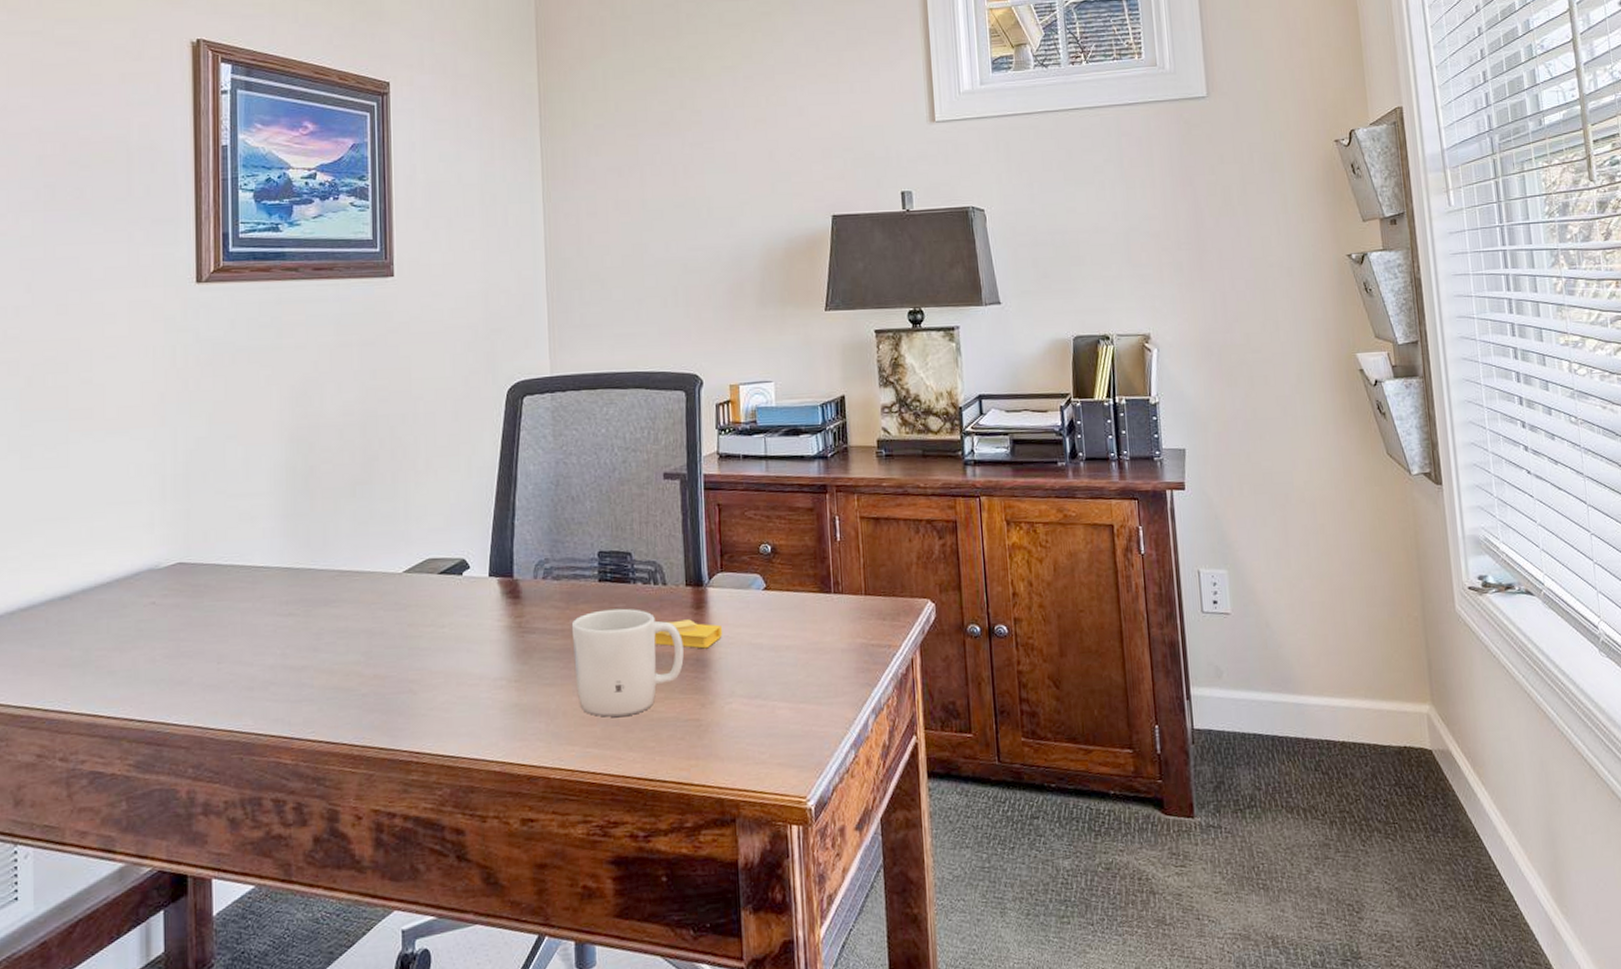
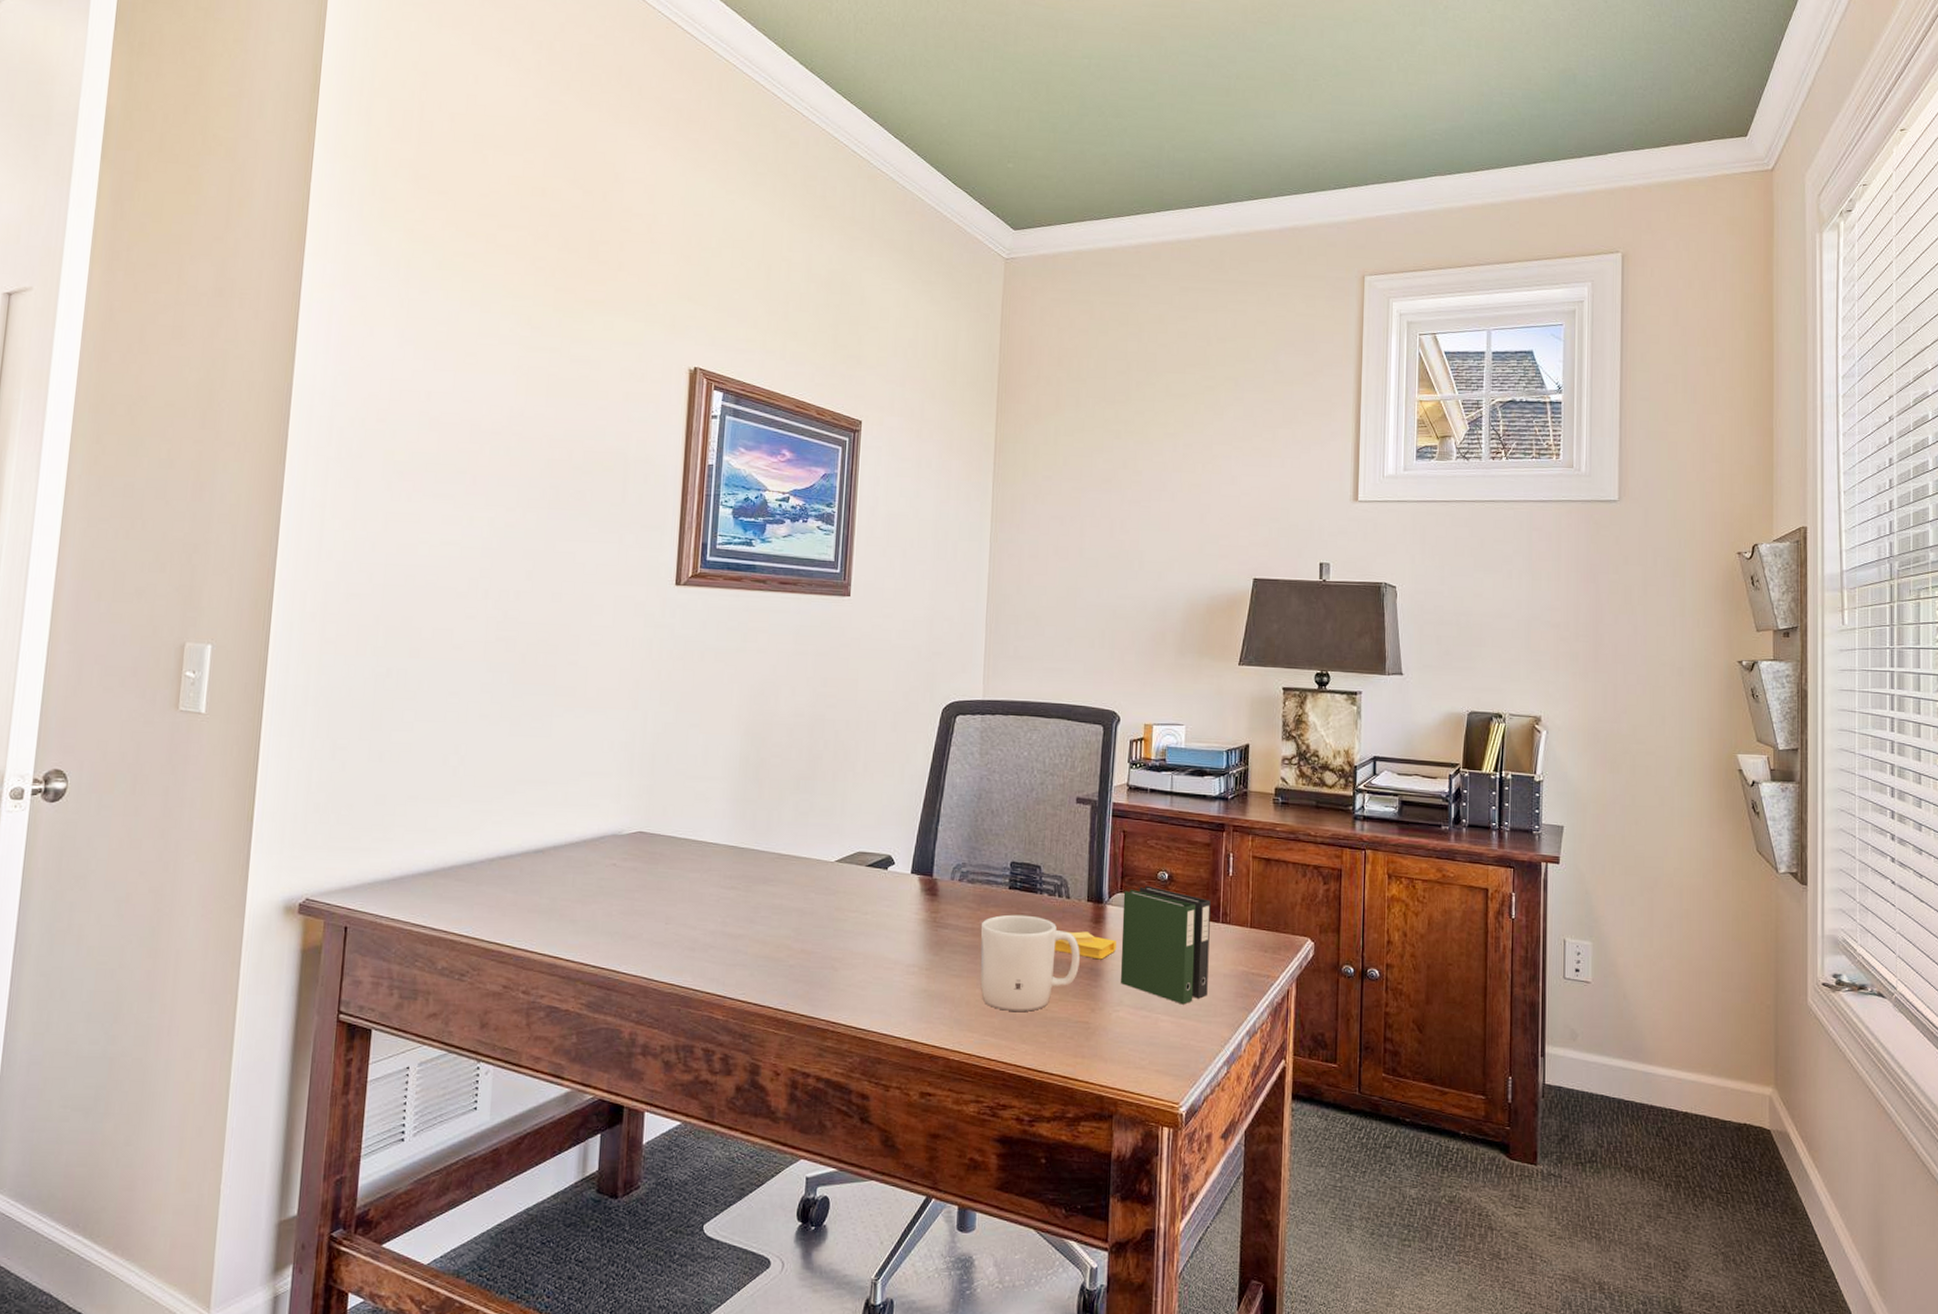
binder: none [724,561,826,688] -> present [1120,885,1211,1005]

